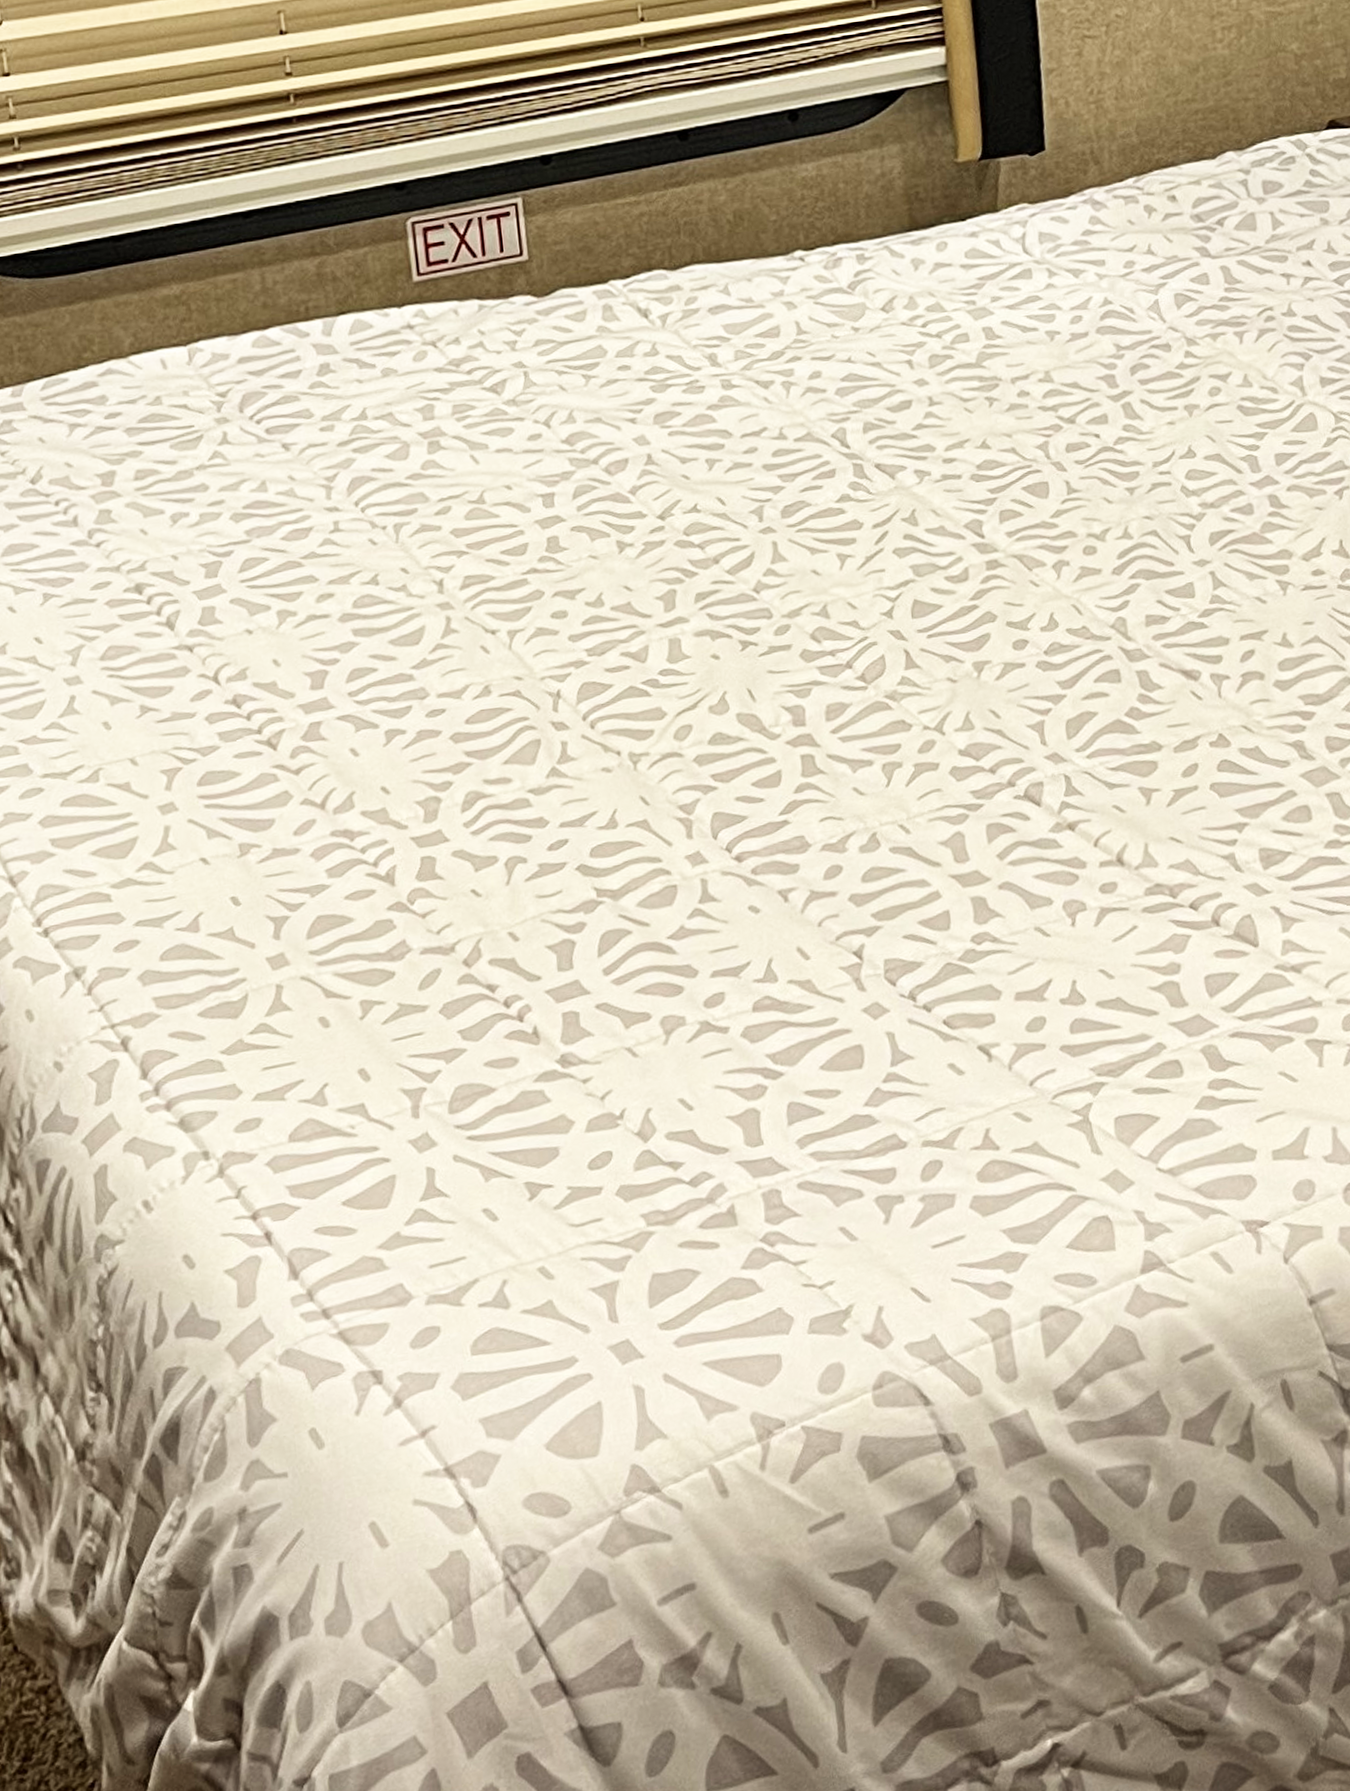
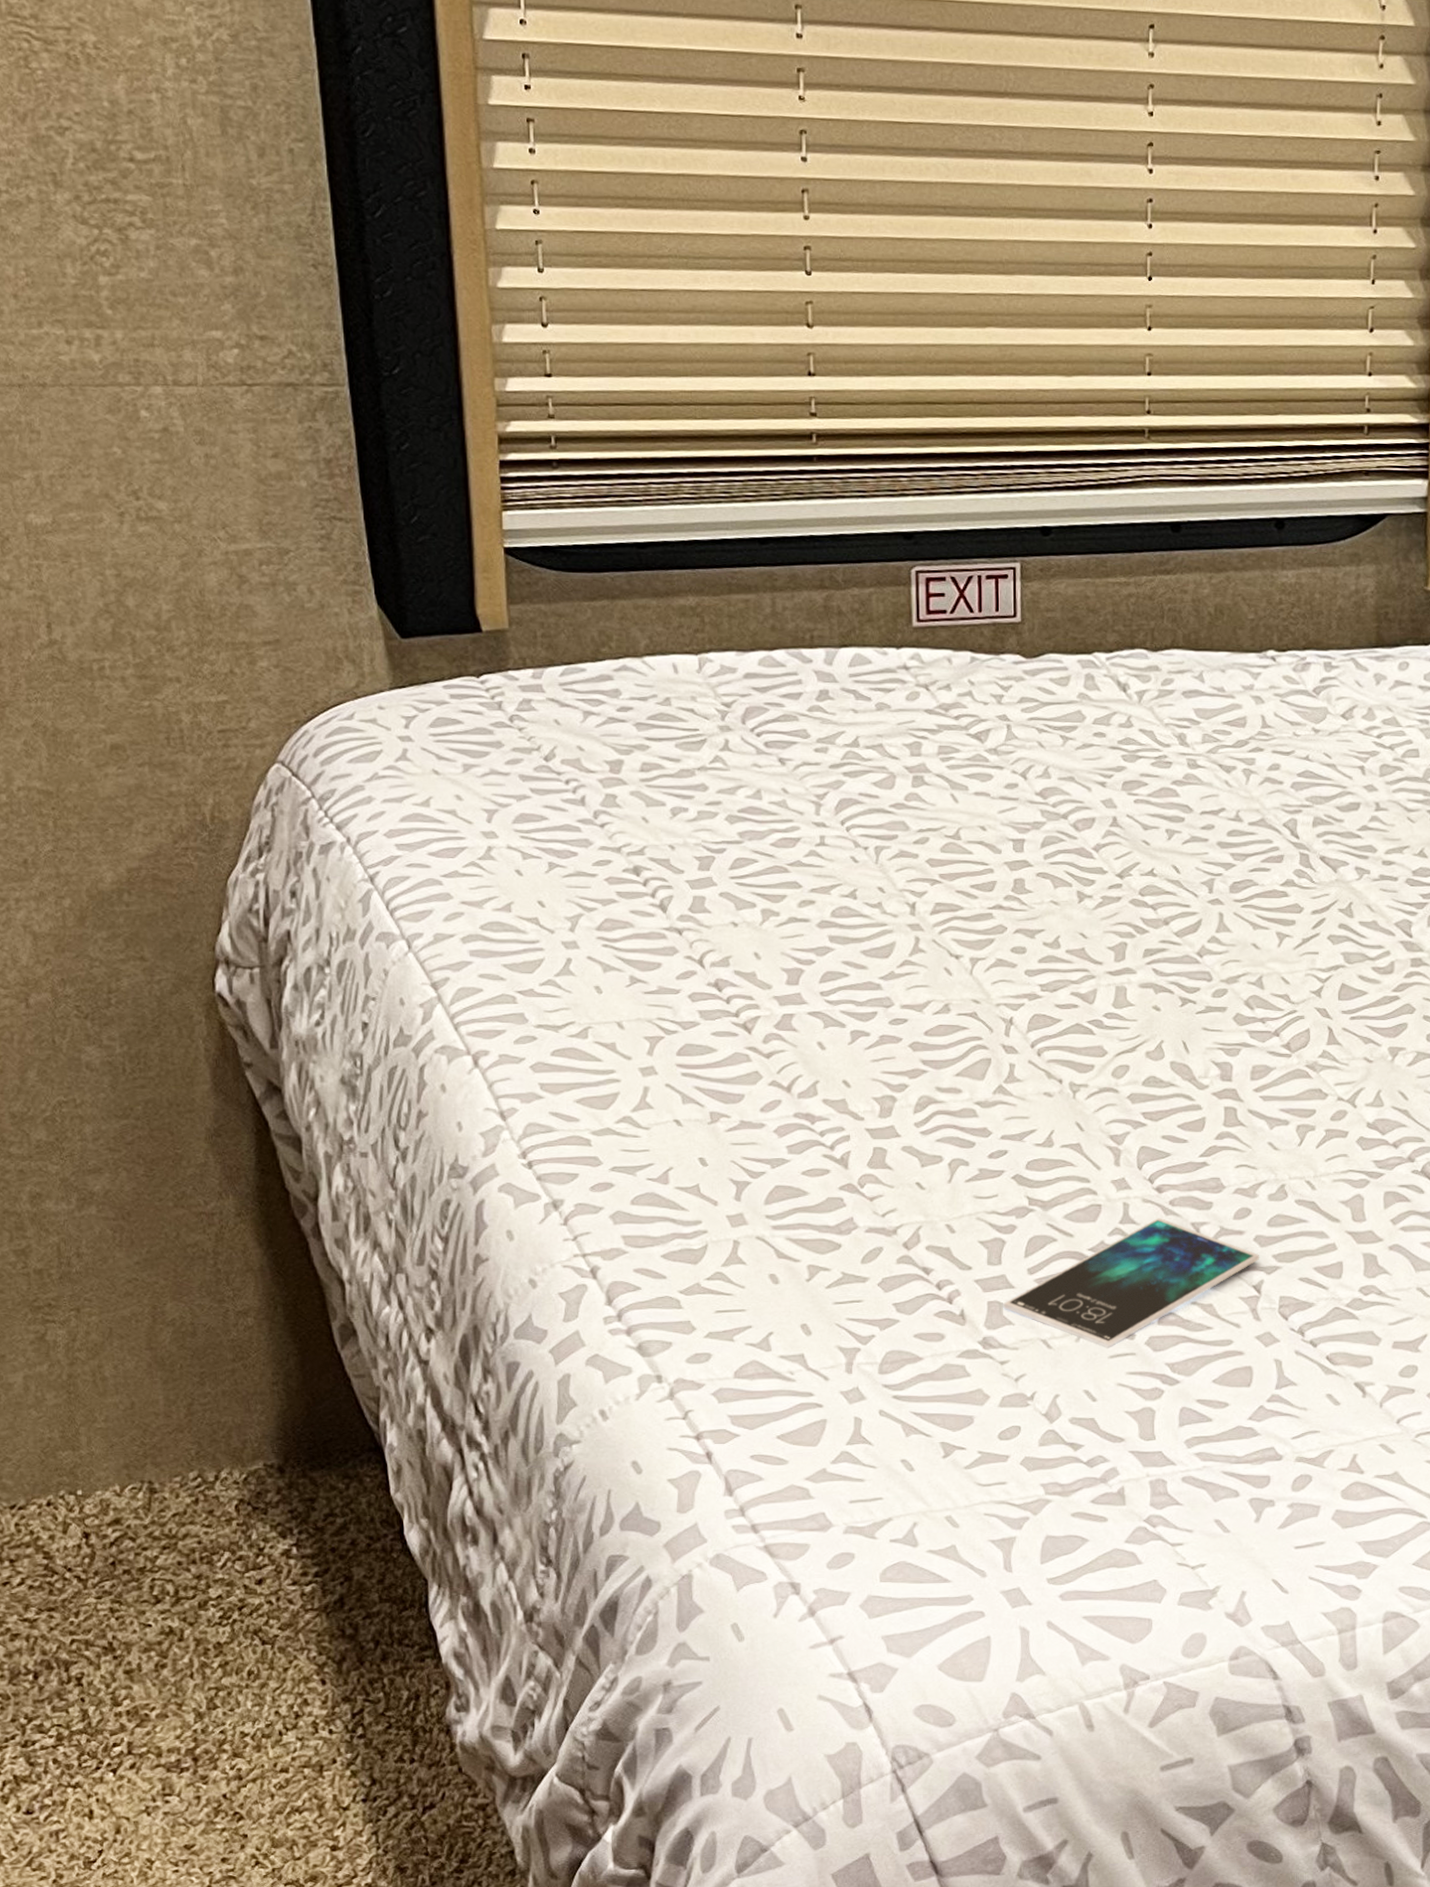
smartphone: none [579,890,858,1048] -> present [1003,1218,1260,1348]

